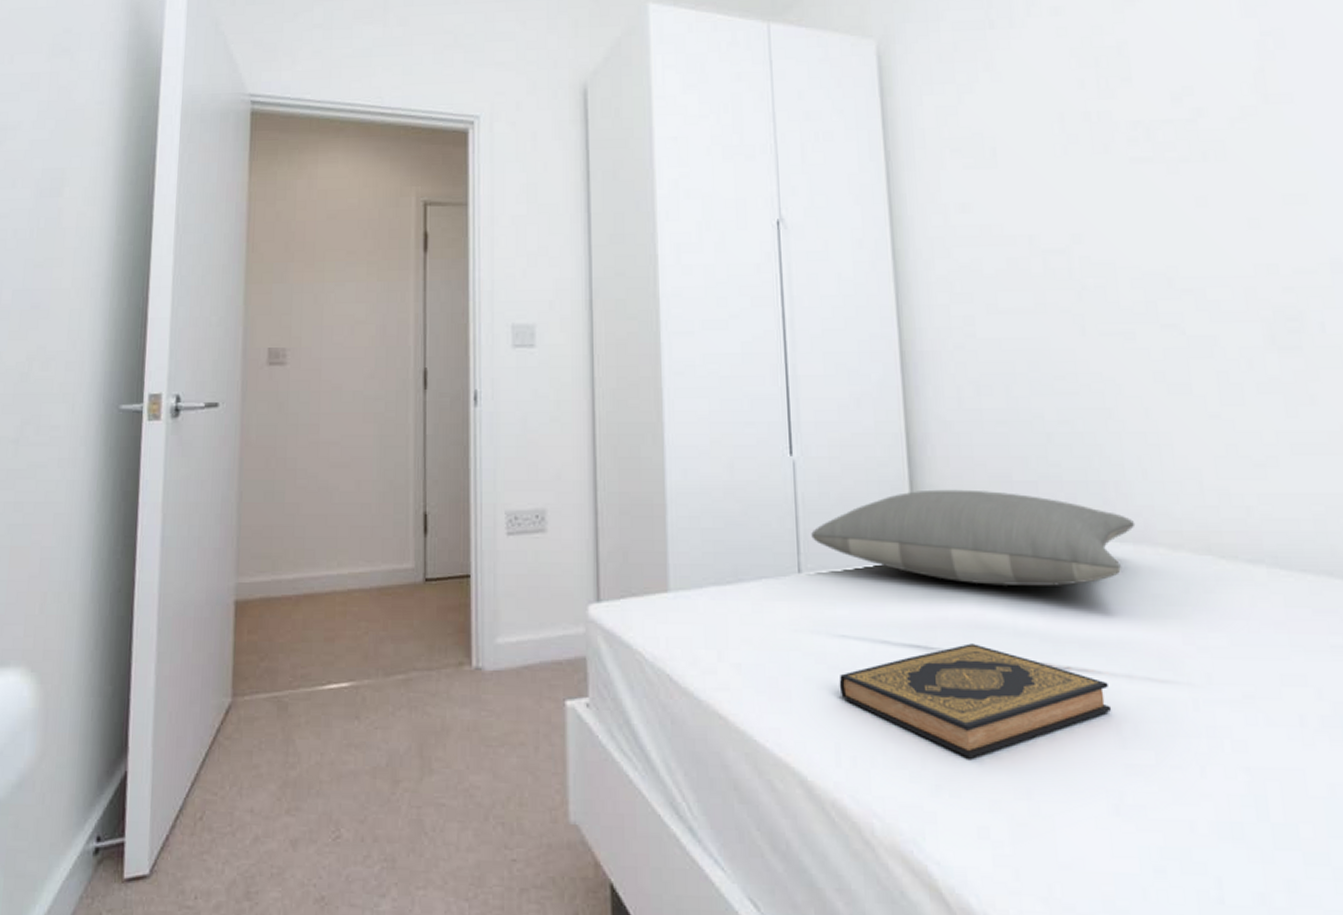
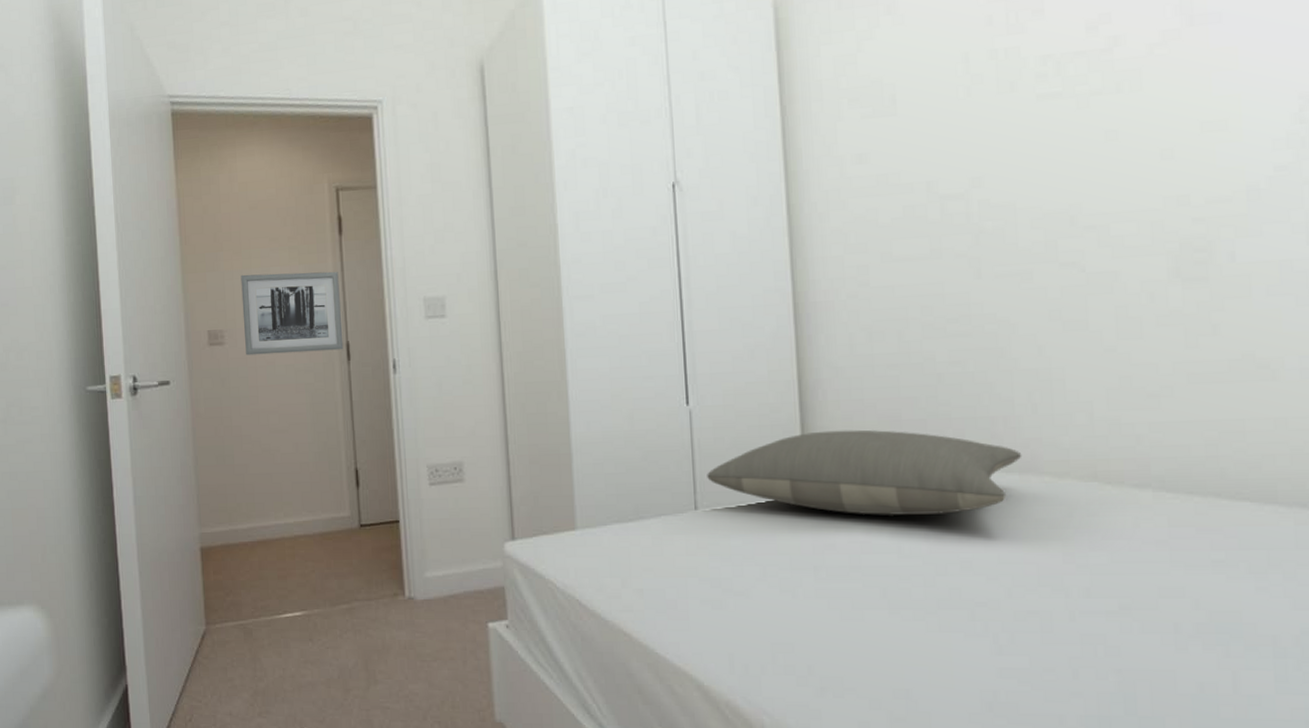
wall art: none [309,288,421,378] -> present [241,271,344,356]
hardback book: present [839,643,1112,759] -> none [732,567,990,665]

